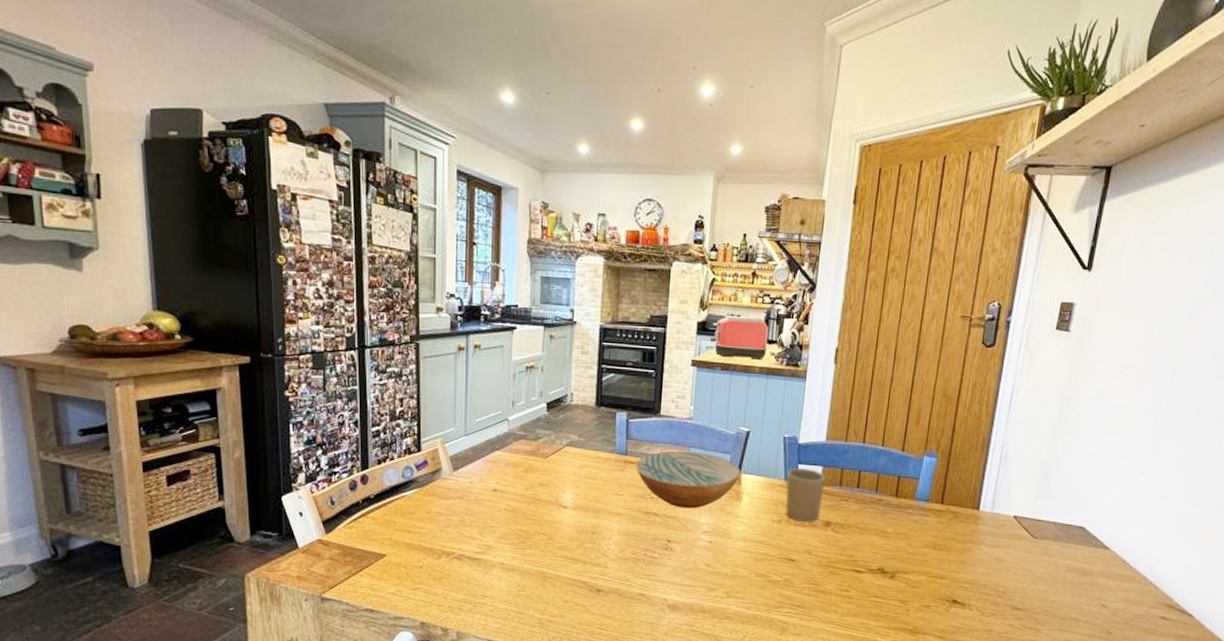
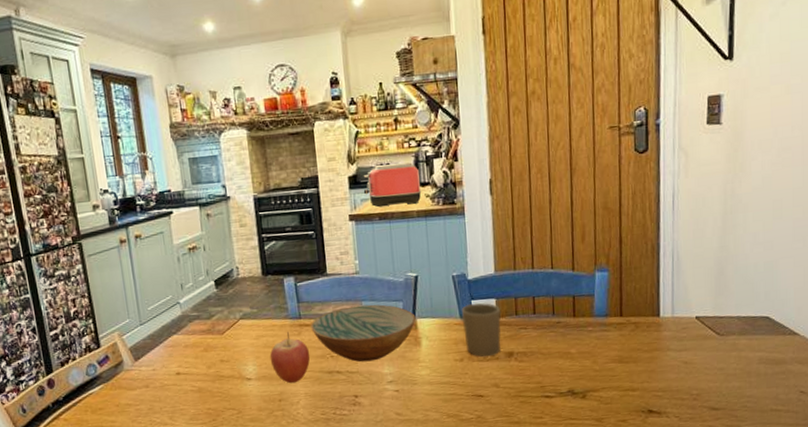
fruit: none [589,465,630,518] -> present [269,331,311,384]

